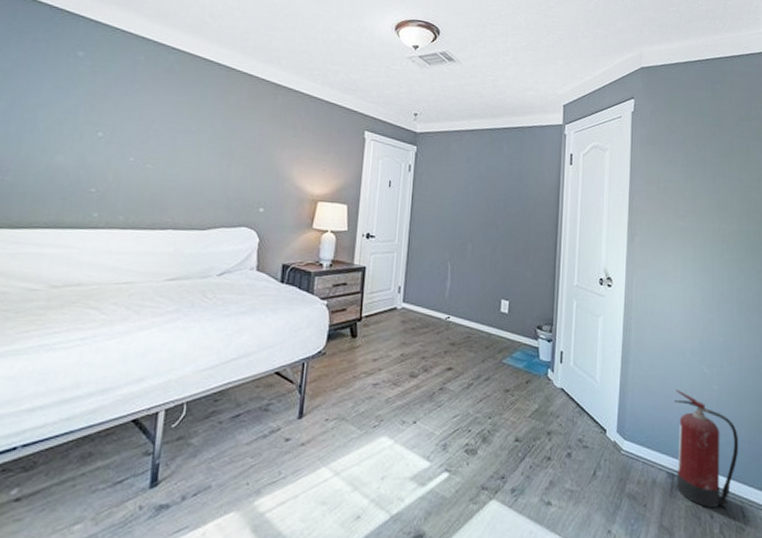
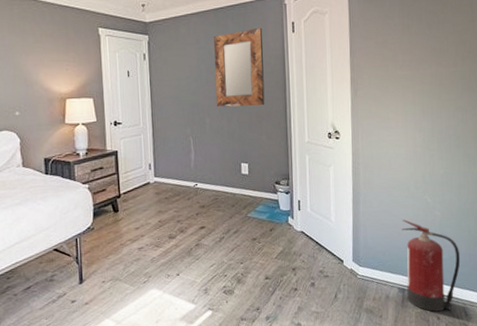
home mirror: none [481,154,539,238] -> present [214,27,265,108]

